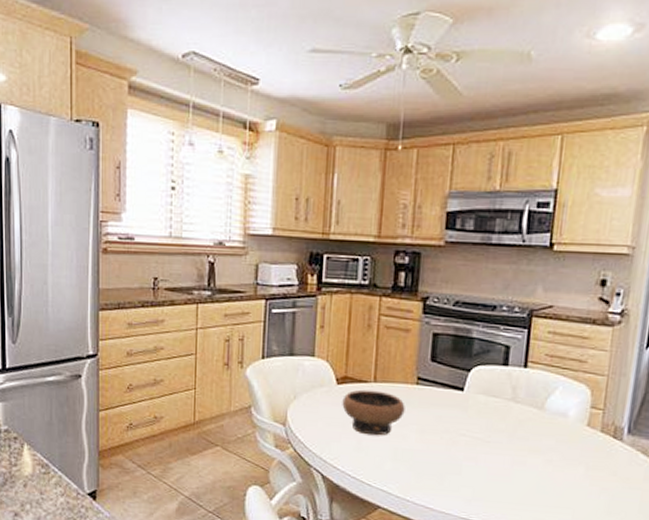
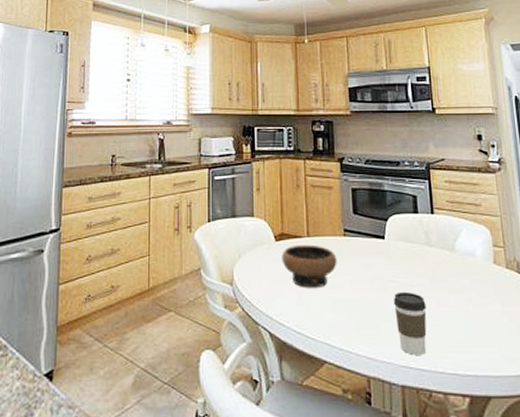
coffee cup: none [462,446,500,510] -> present [394,291,427,355]

